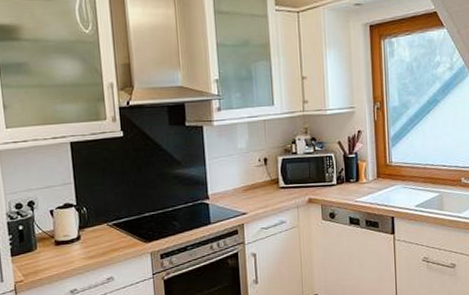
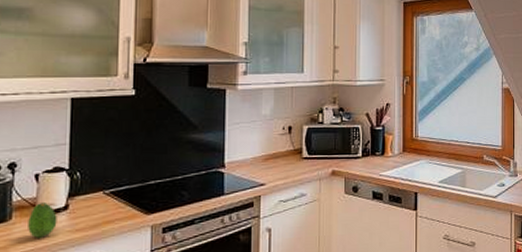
fruit: none [50,233,73,264] -> present [28,201,57,238]

